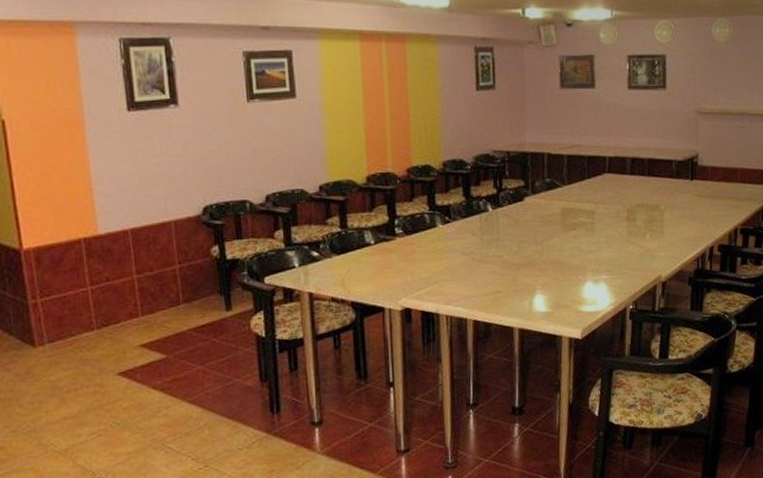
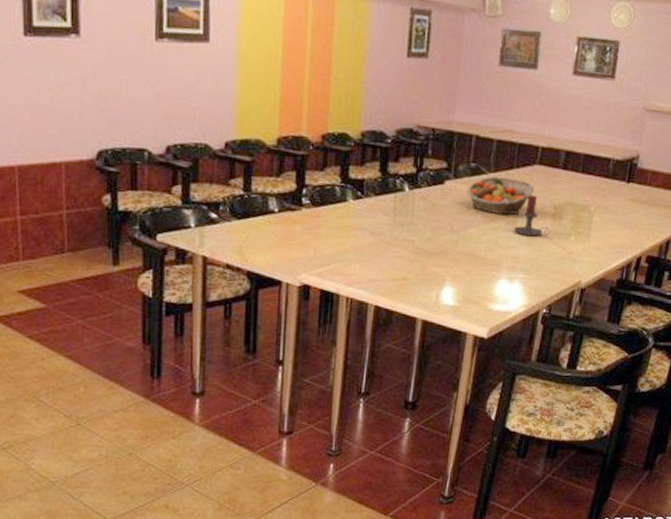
fruit basket: none [544,188,608,222] -> present [466,176,535,215]
candle holder: none [593,201,627,240] -> present [514,194,551,237]

